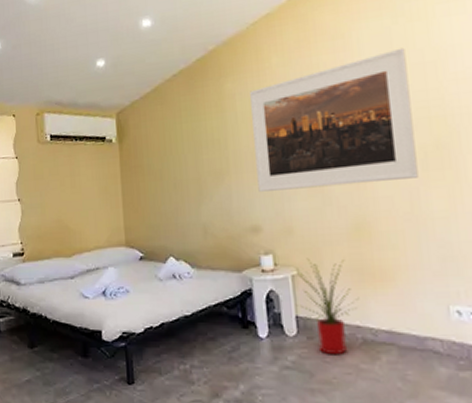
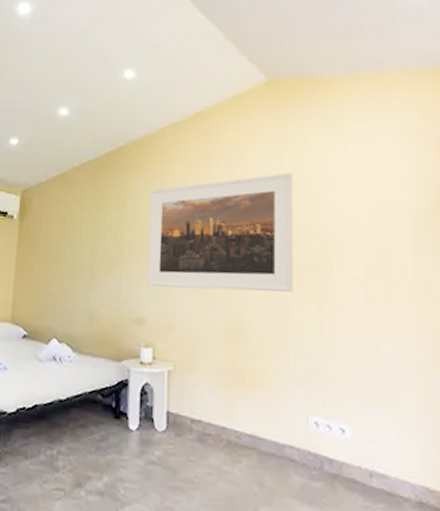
house plant: present [297,258,360,354] -> none [169,355,228,454]

